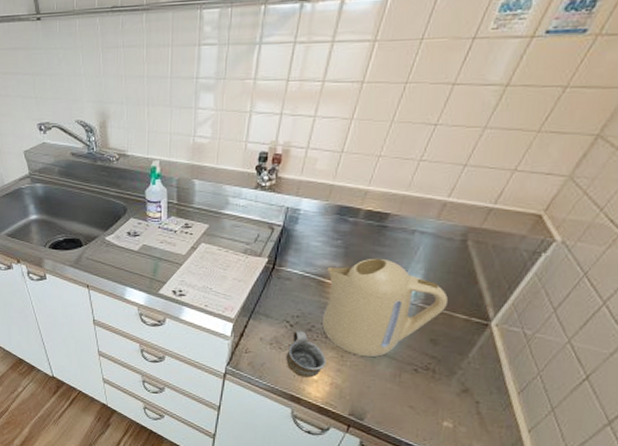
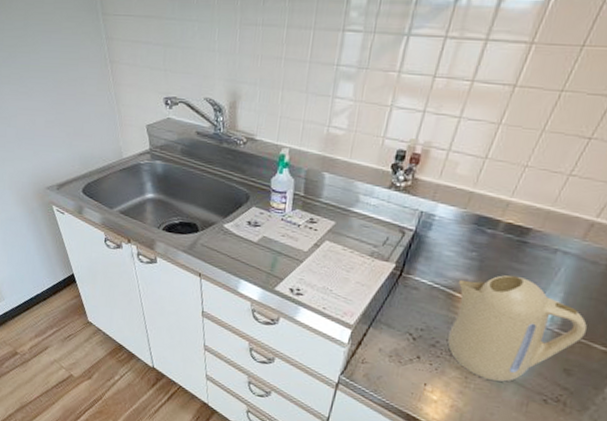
cup: present [286,330,327,378] -> none [405,344,449,398]

